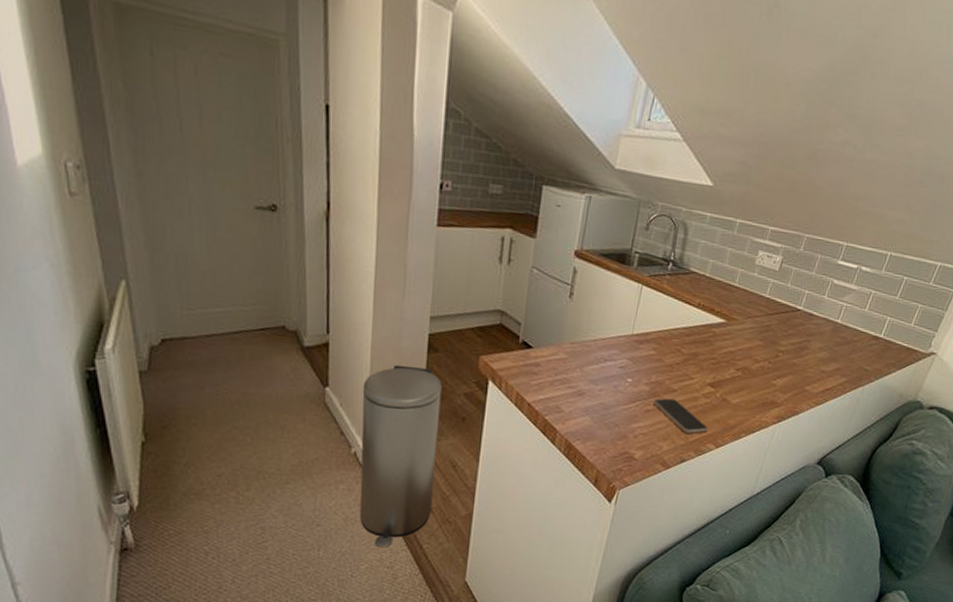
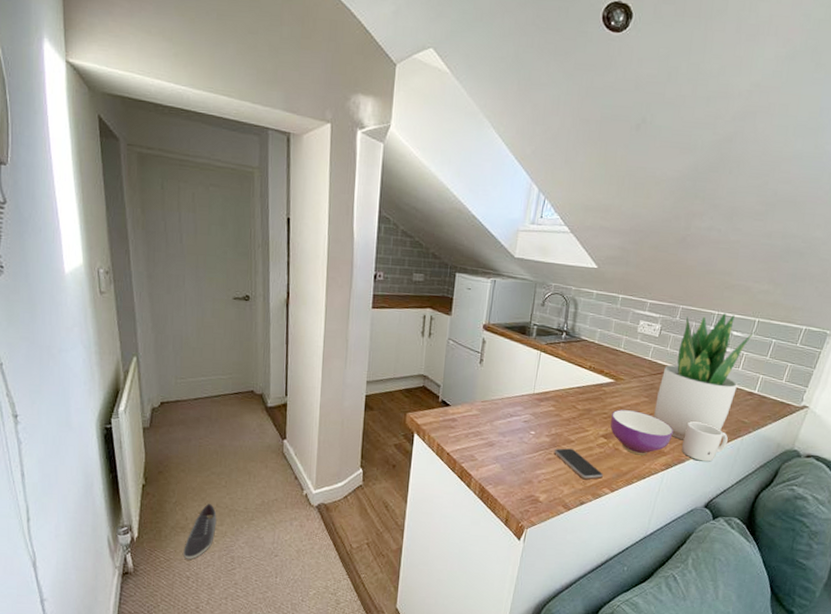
shoe: none [199,465,241,532] -> present [183,504,217,560]
pedal bin: present [359,364,442,548] -> none [309,421,376,577]
bowl: none [718,354,789,407] -> present [609,410,673,456]
planter: none [768,244,886,390] -> present [654,313,755,440]
mug: none [796,368,848,415] -> present [681,421,728,463]

